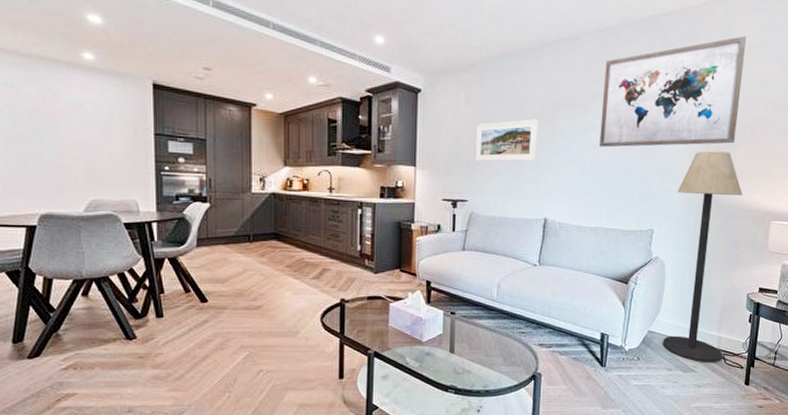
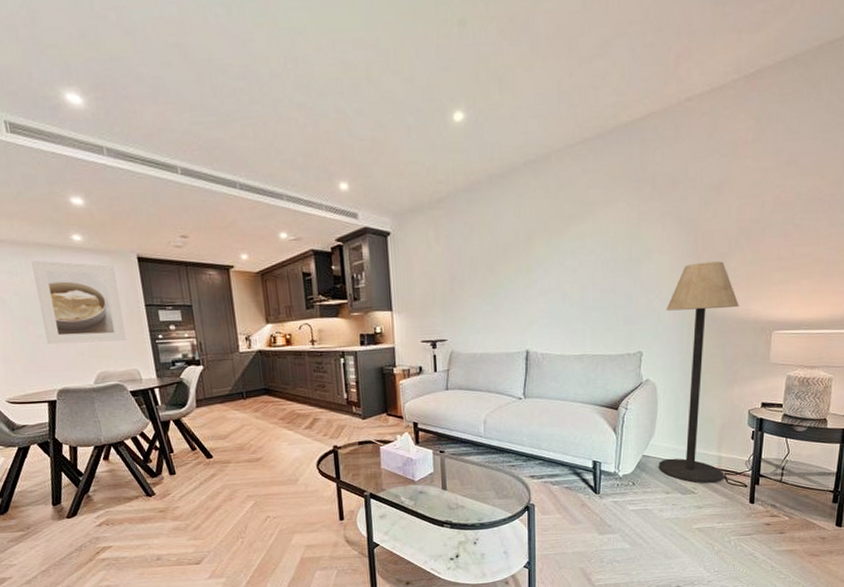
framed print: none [32,74,128,168] -> present [31,260,127,345]
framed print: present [475,119,539,162] -> none [449,249,514,300]
wall art: present [599,36,747,148] -> none [578,130,737,271]

